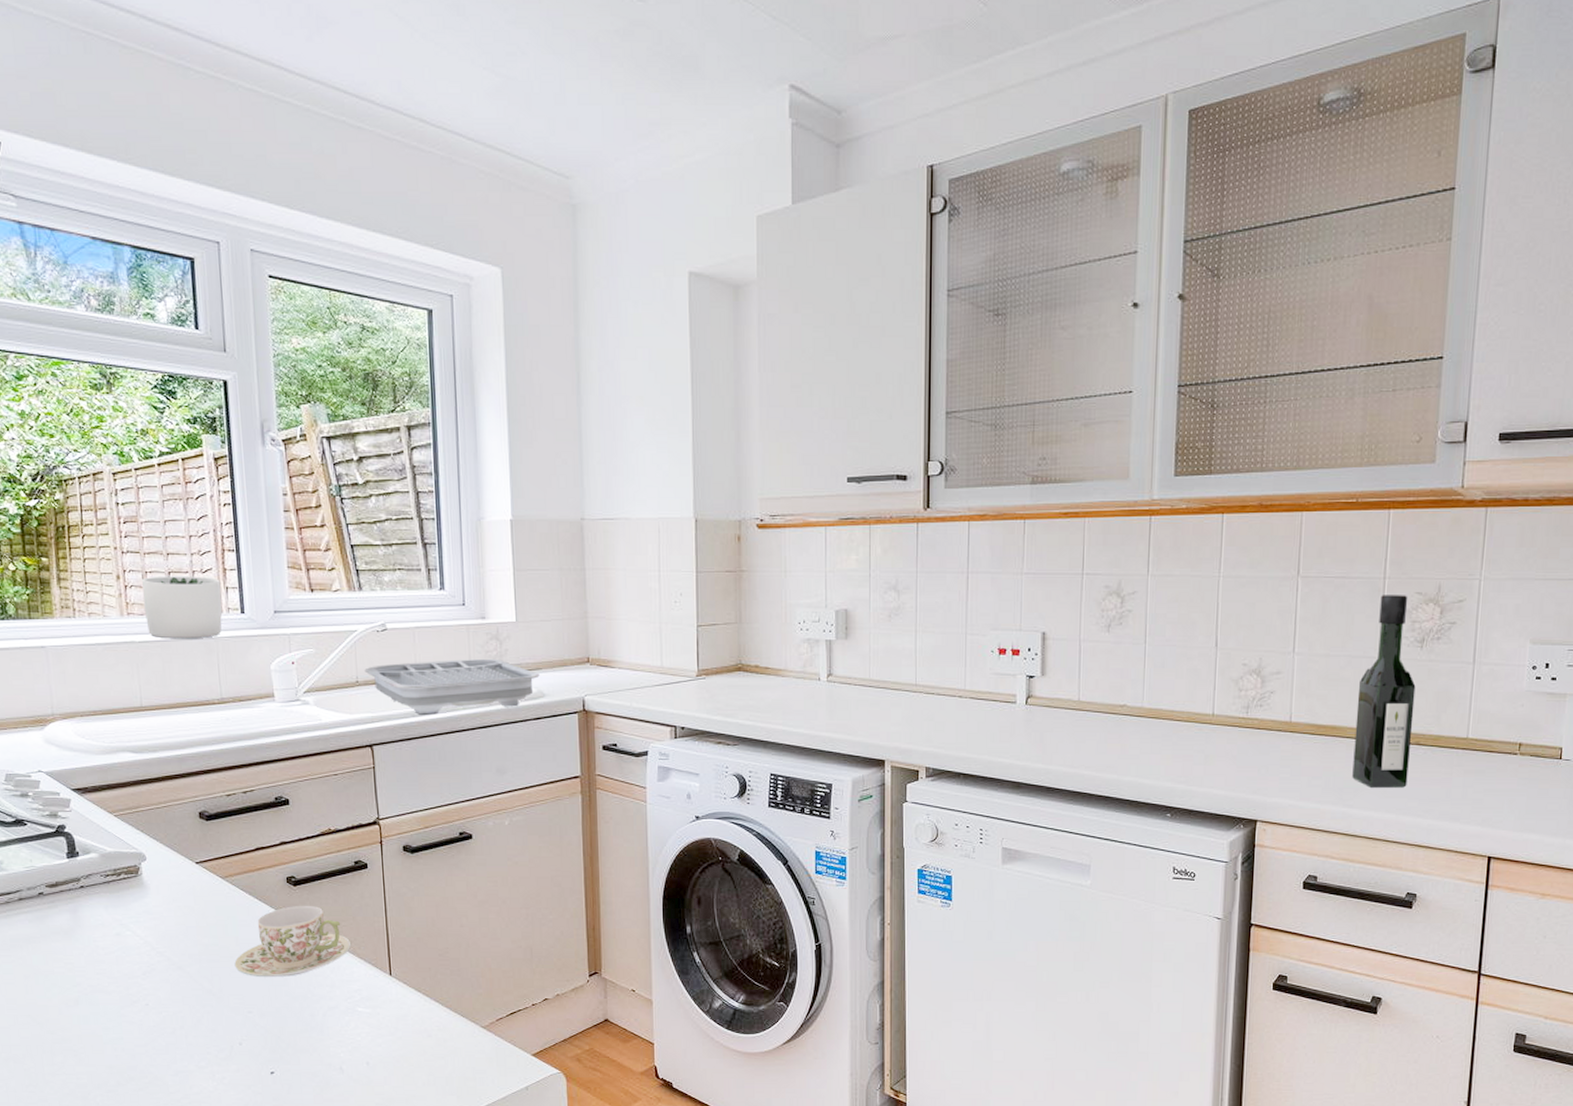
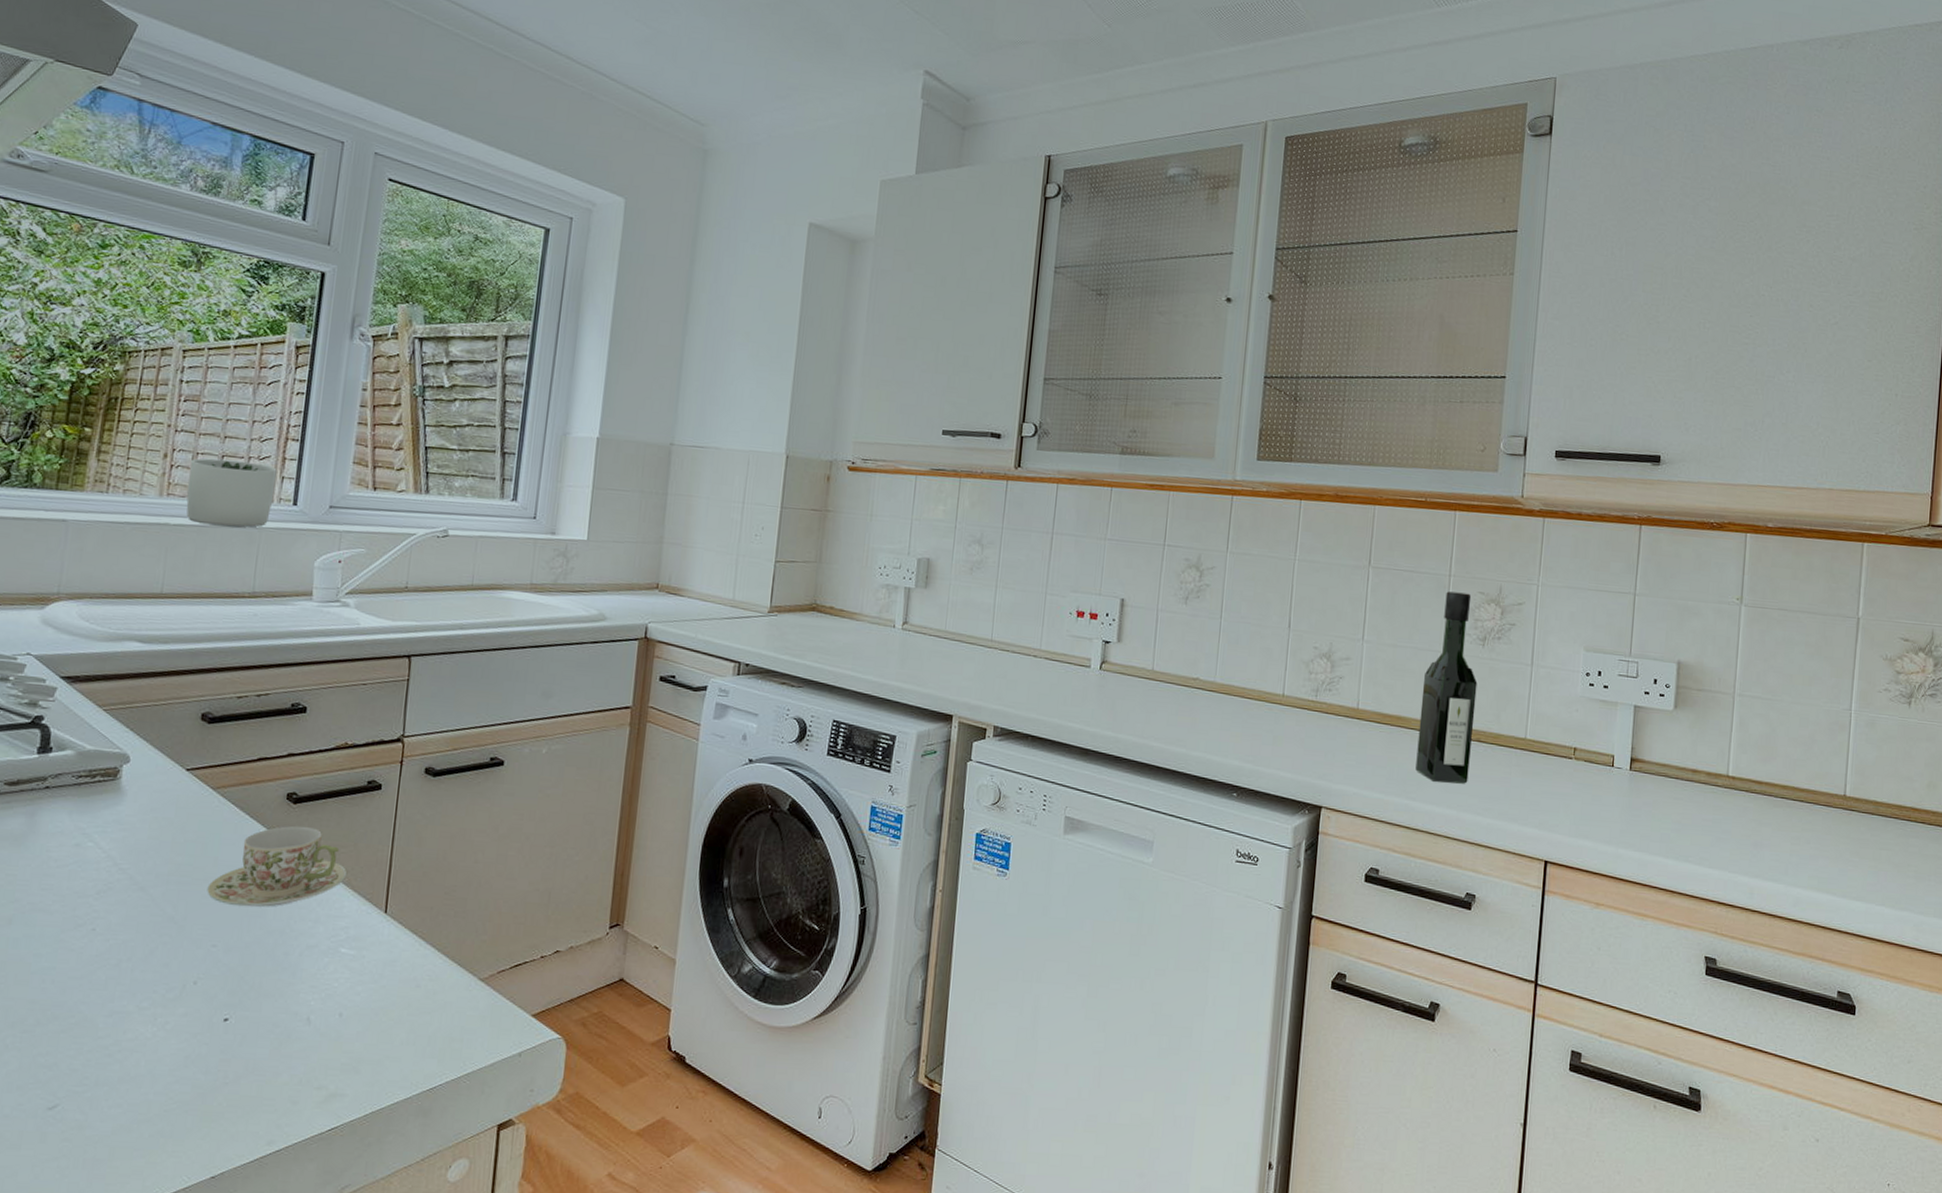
dish rack: present [364,658,540,716] -> none [416,572,604,630]

